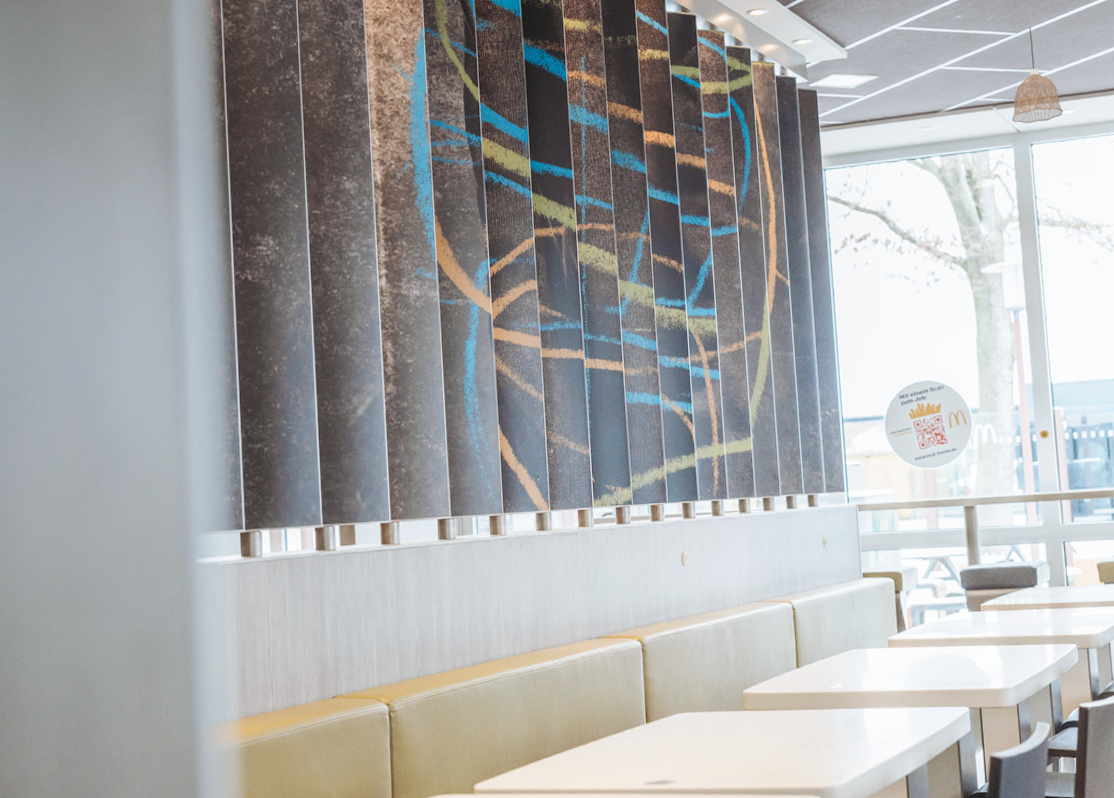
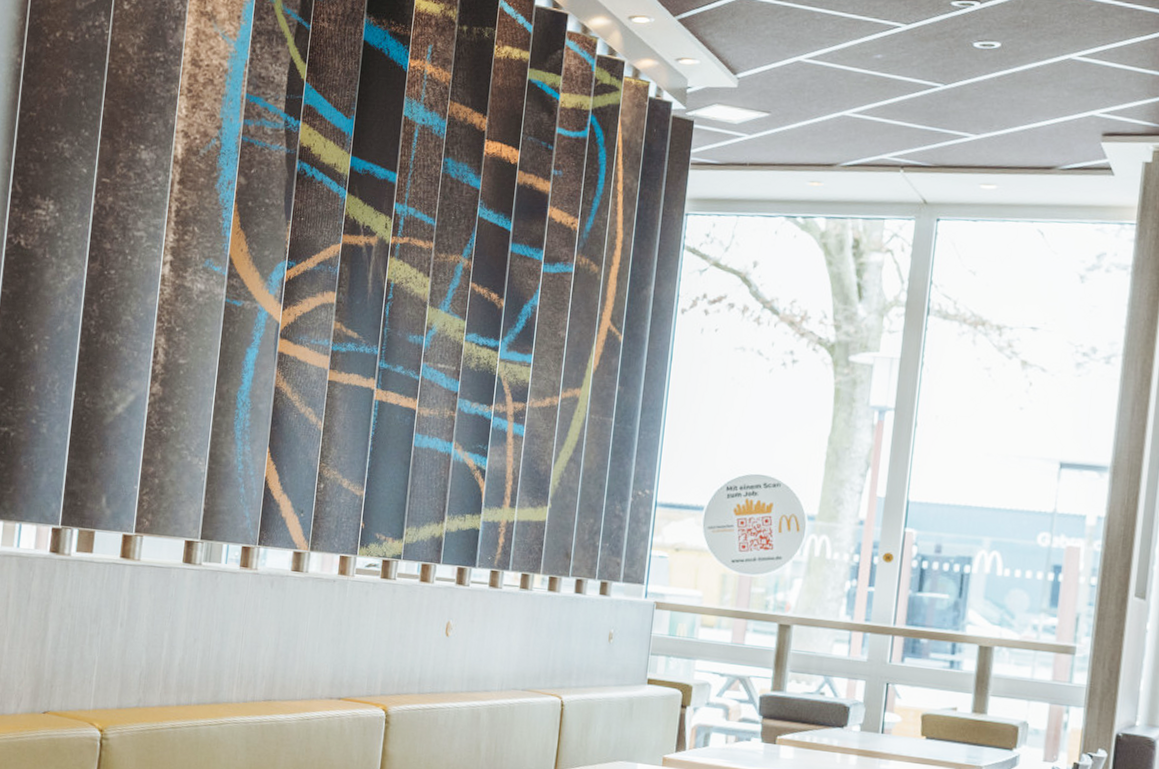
pendant lamp: present [1012,26,1064,124] -> none [920,79,985,195]

